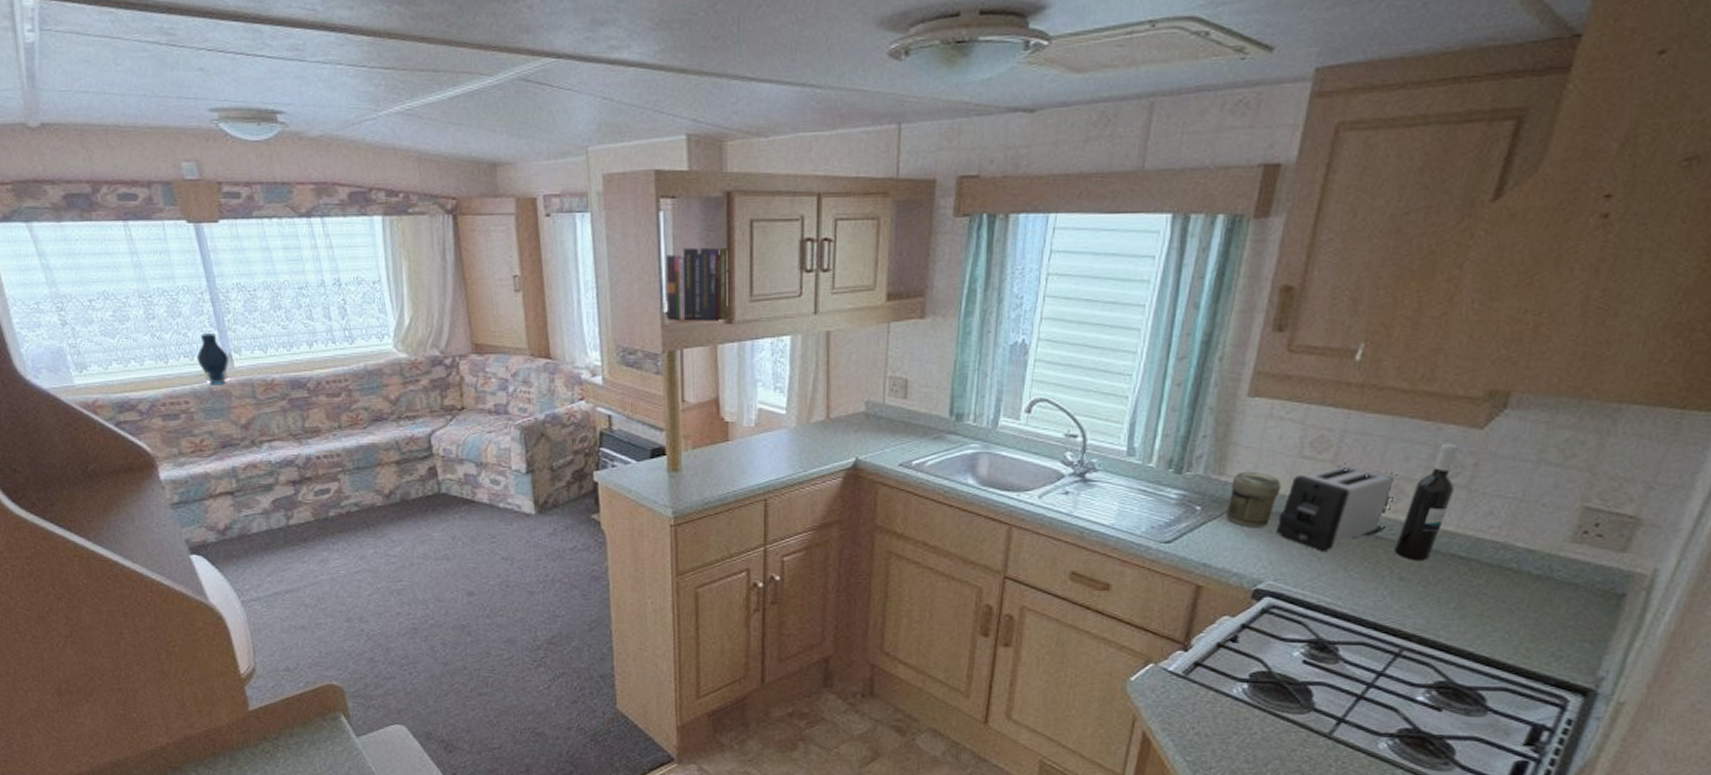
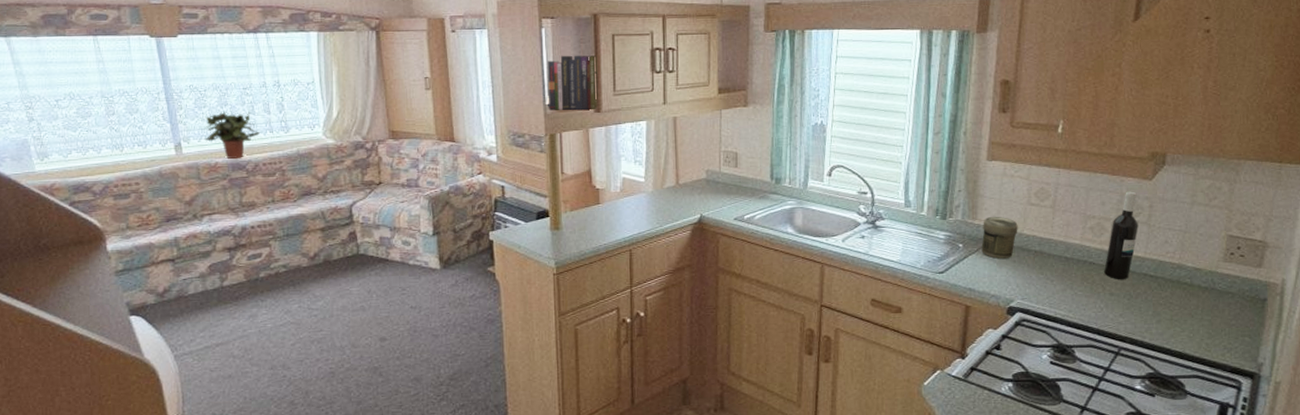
vase: present [196,333,229,386] -> none [149,126,178,169]
potted plant: none [257,317,322,375] -> present [204,112,261,159]
toaster: present [1275,463,1397,551] -> none [1018,208,1098,275]

